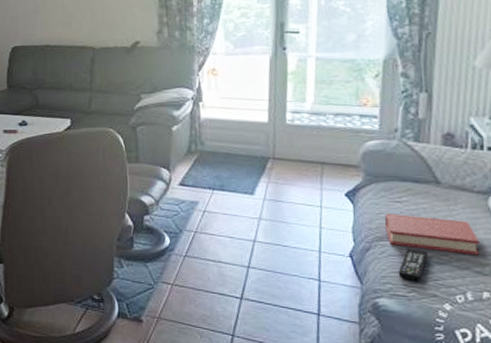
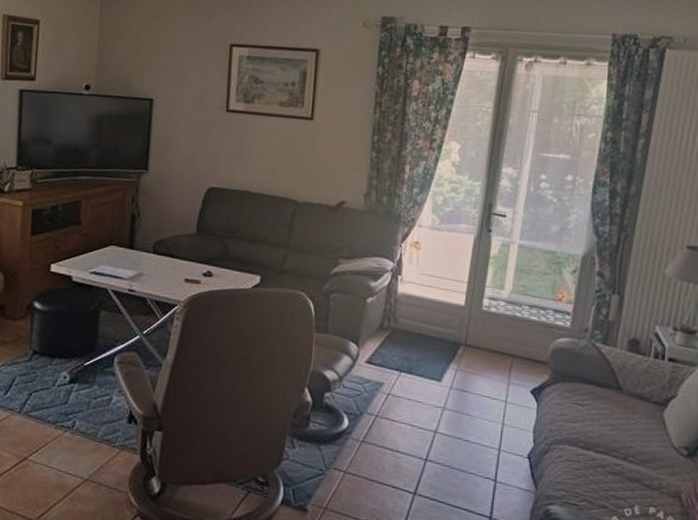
hardback book: present [384,213,479,256] -> none [565,415,651,468]
remote control: present [398,249,428,281] -> none [572,455,603,490]

